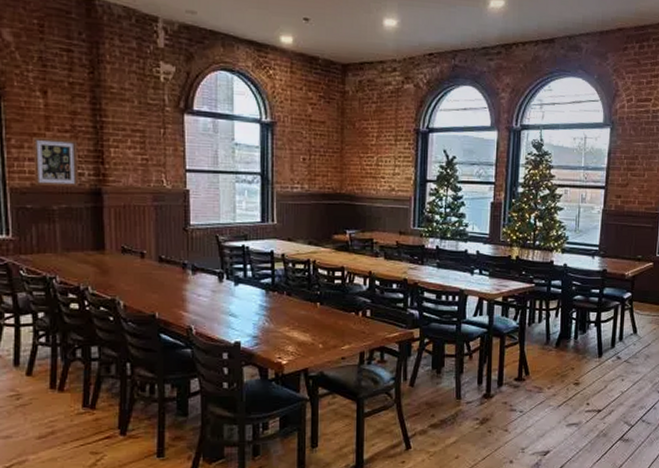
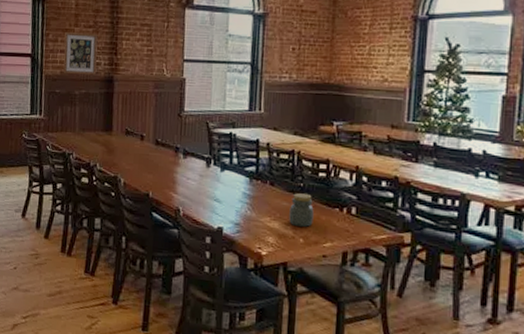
jar: none [307,301,331,332] -> present [289,193,314,227]

